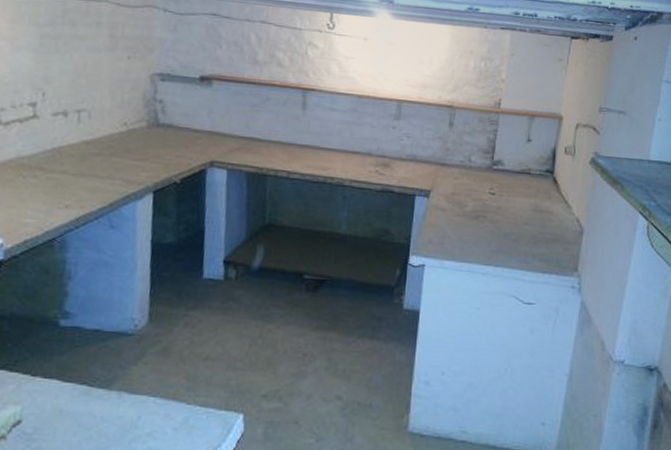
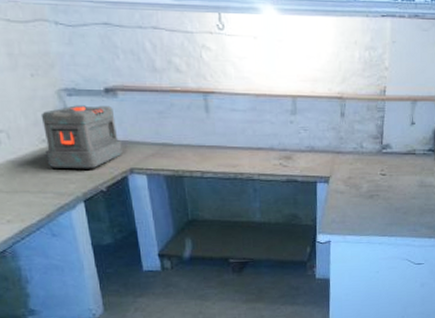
toolbox: none [123,90,207,158] -> present [40,105,123,169]

